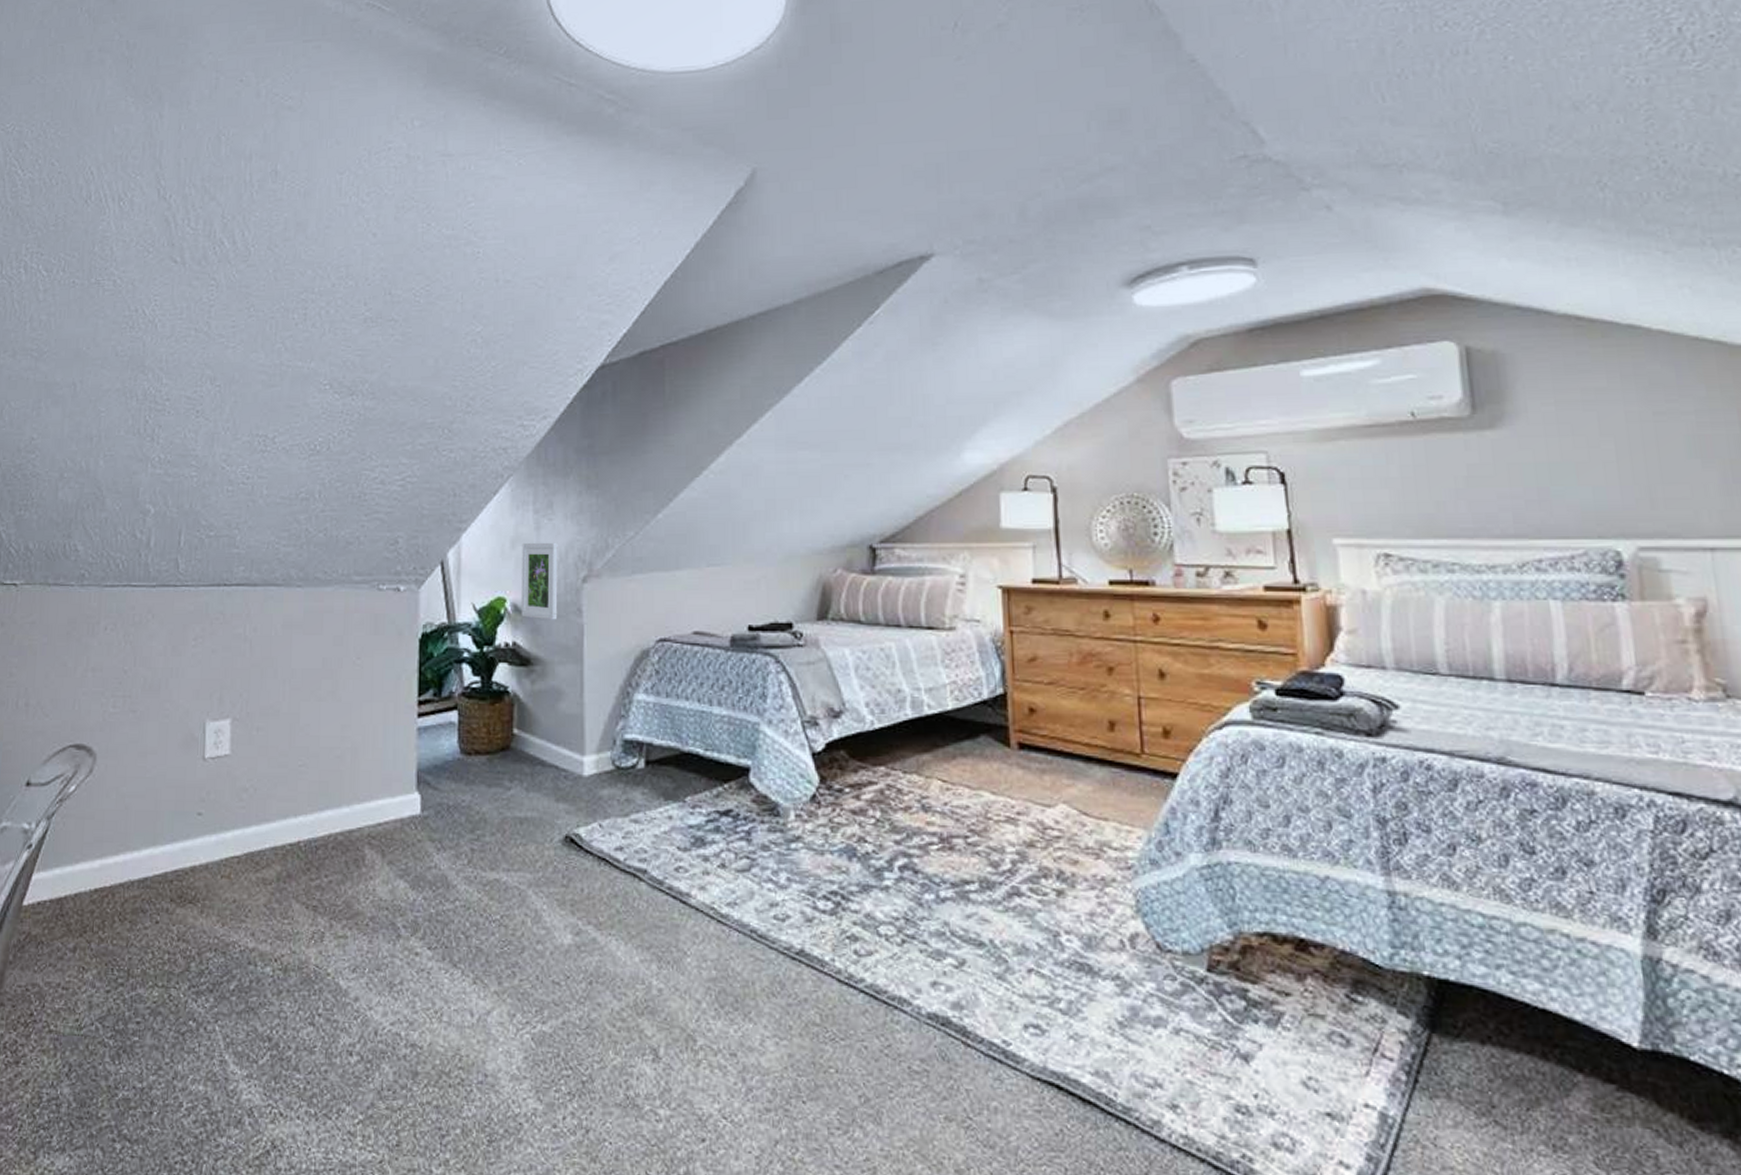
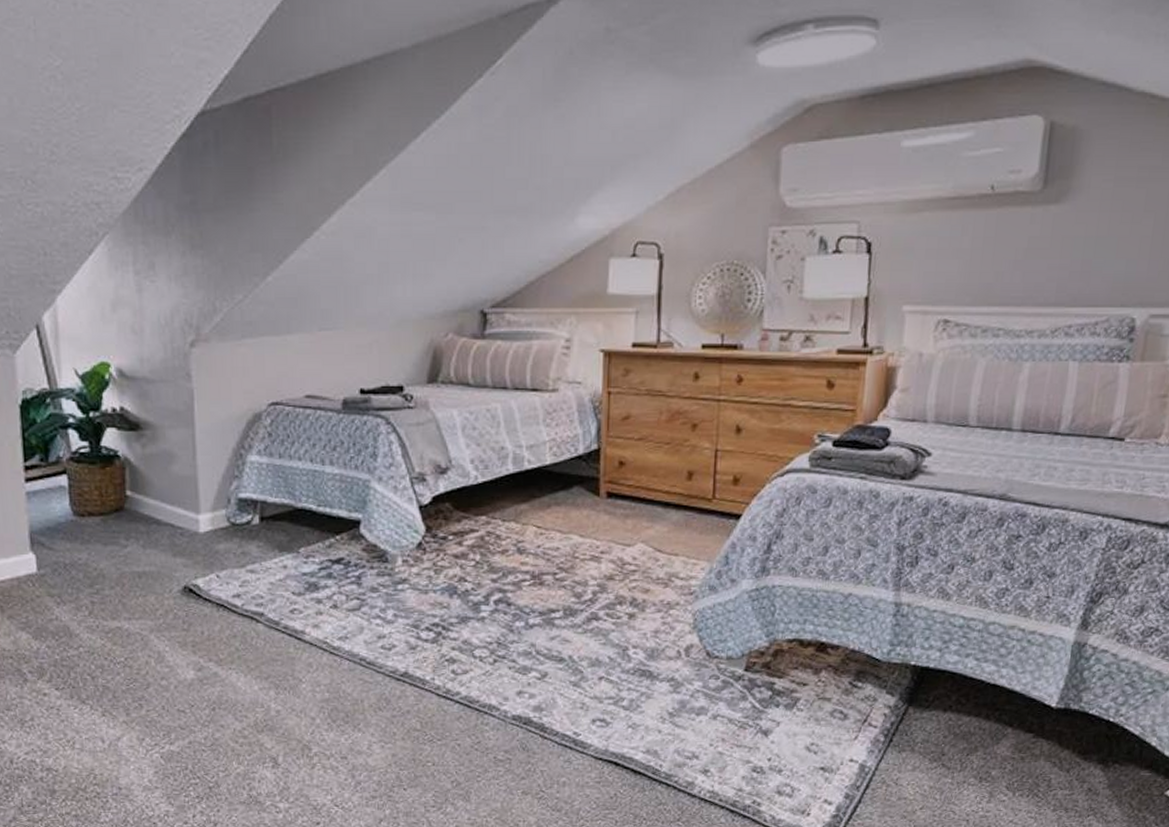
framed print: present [521,542,558,620] -> none [123,305,166,385]

